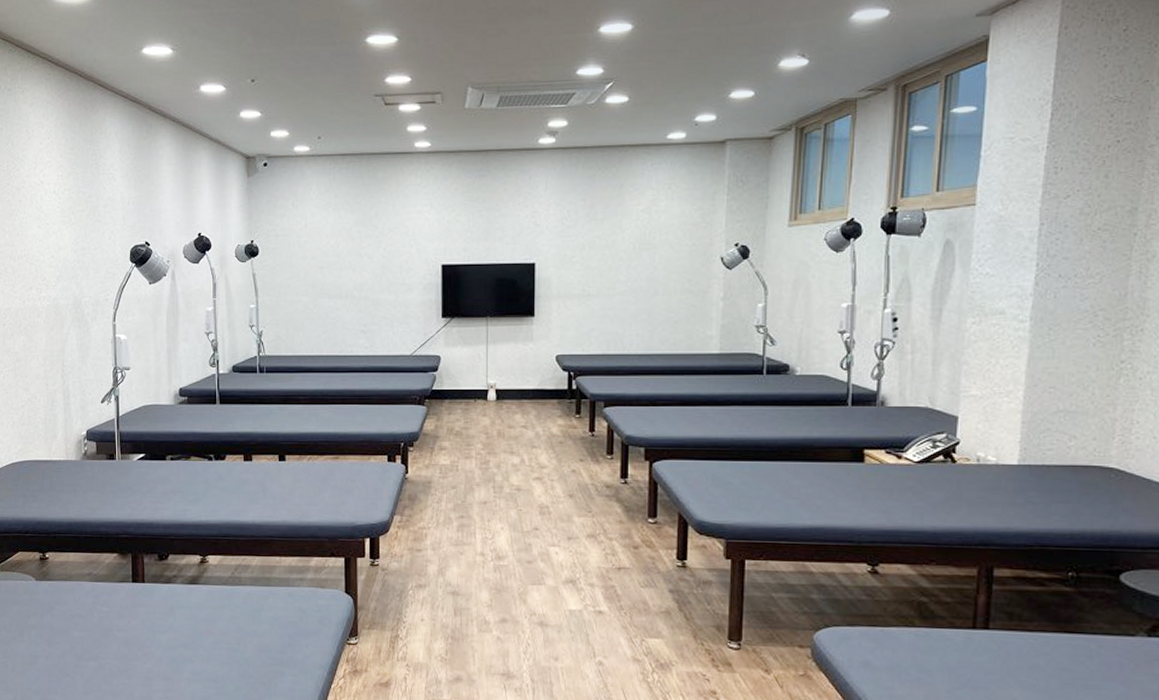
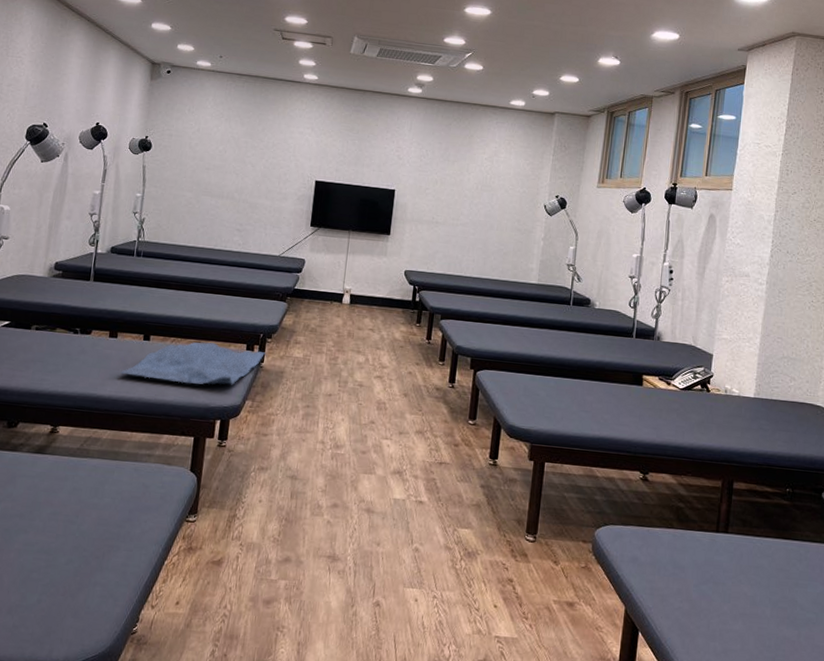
towel: none [259,456,411,503] -> present [119,342,267,385]

